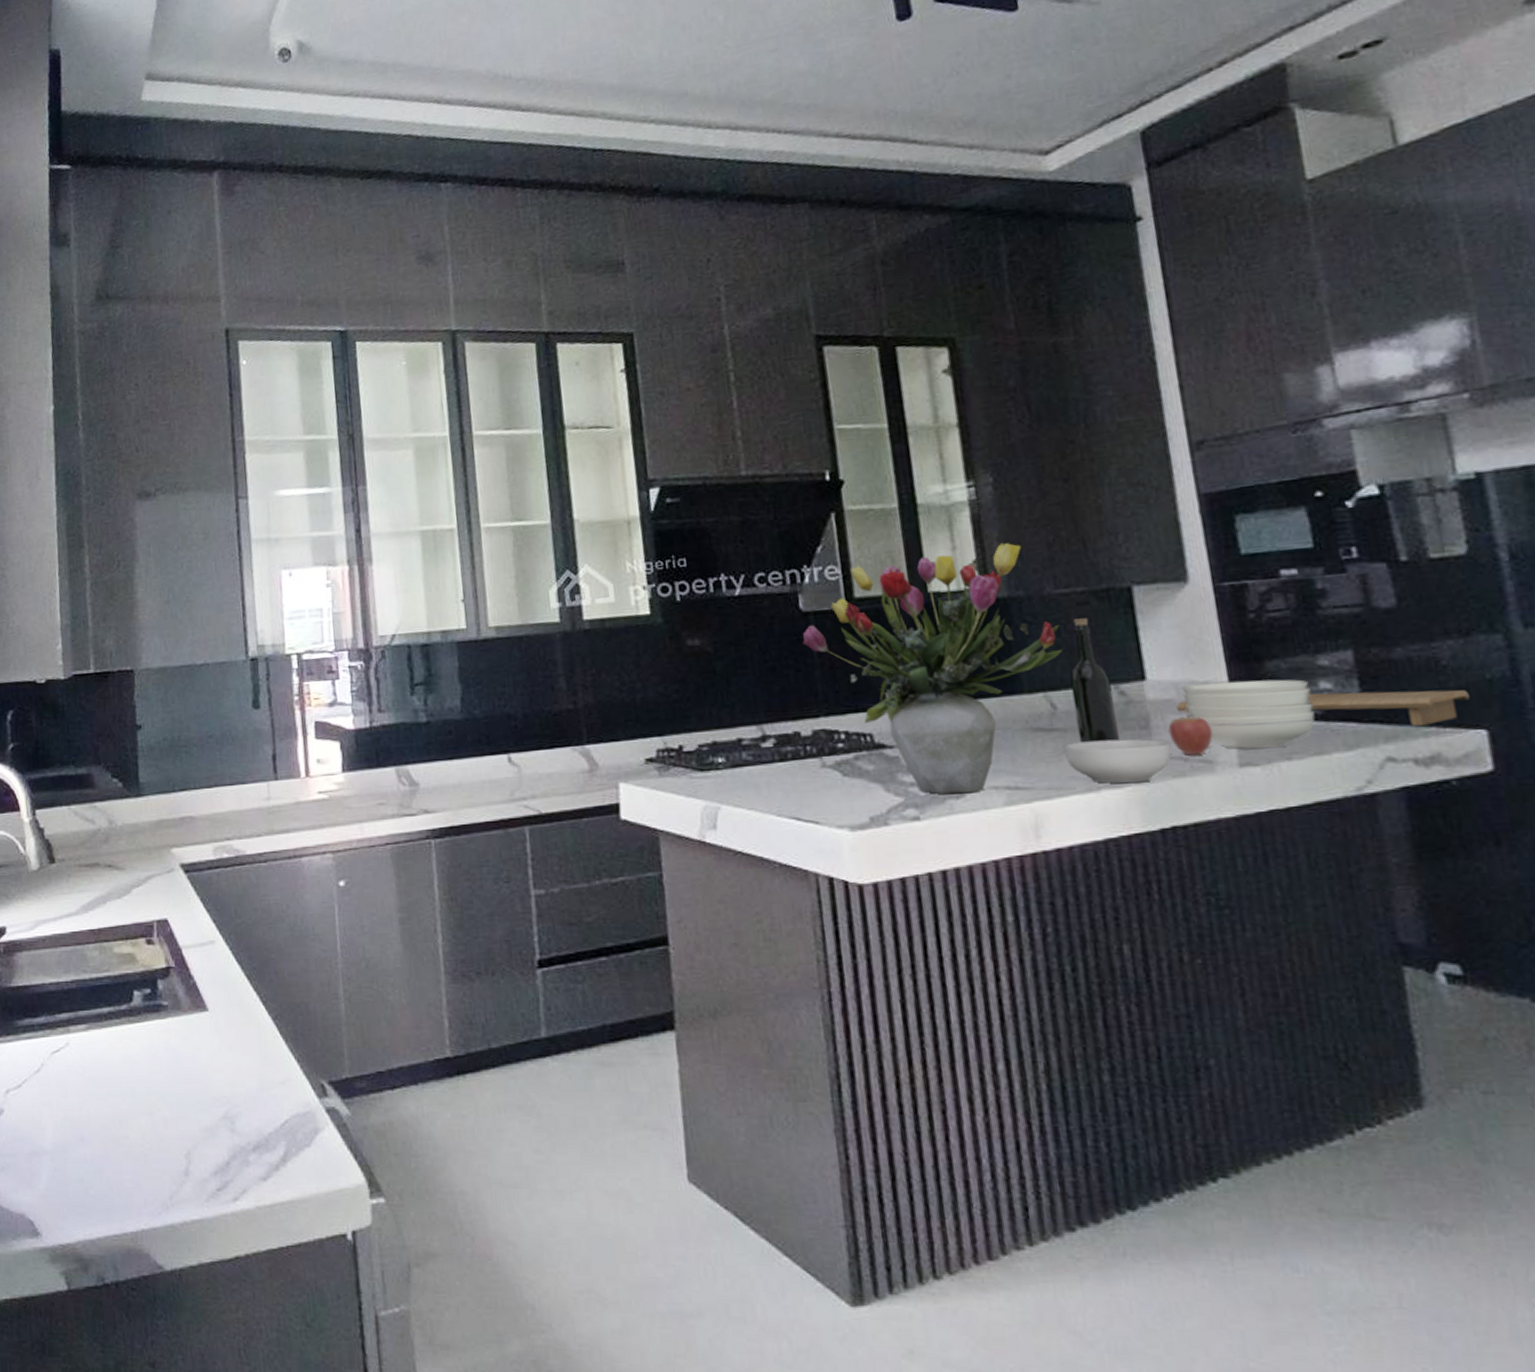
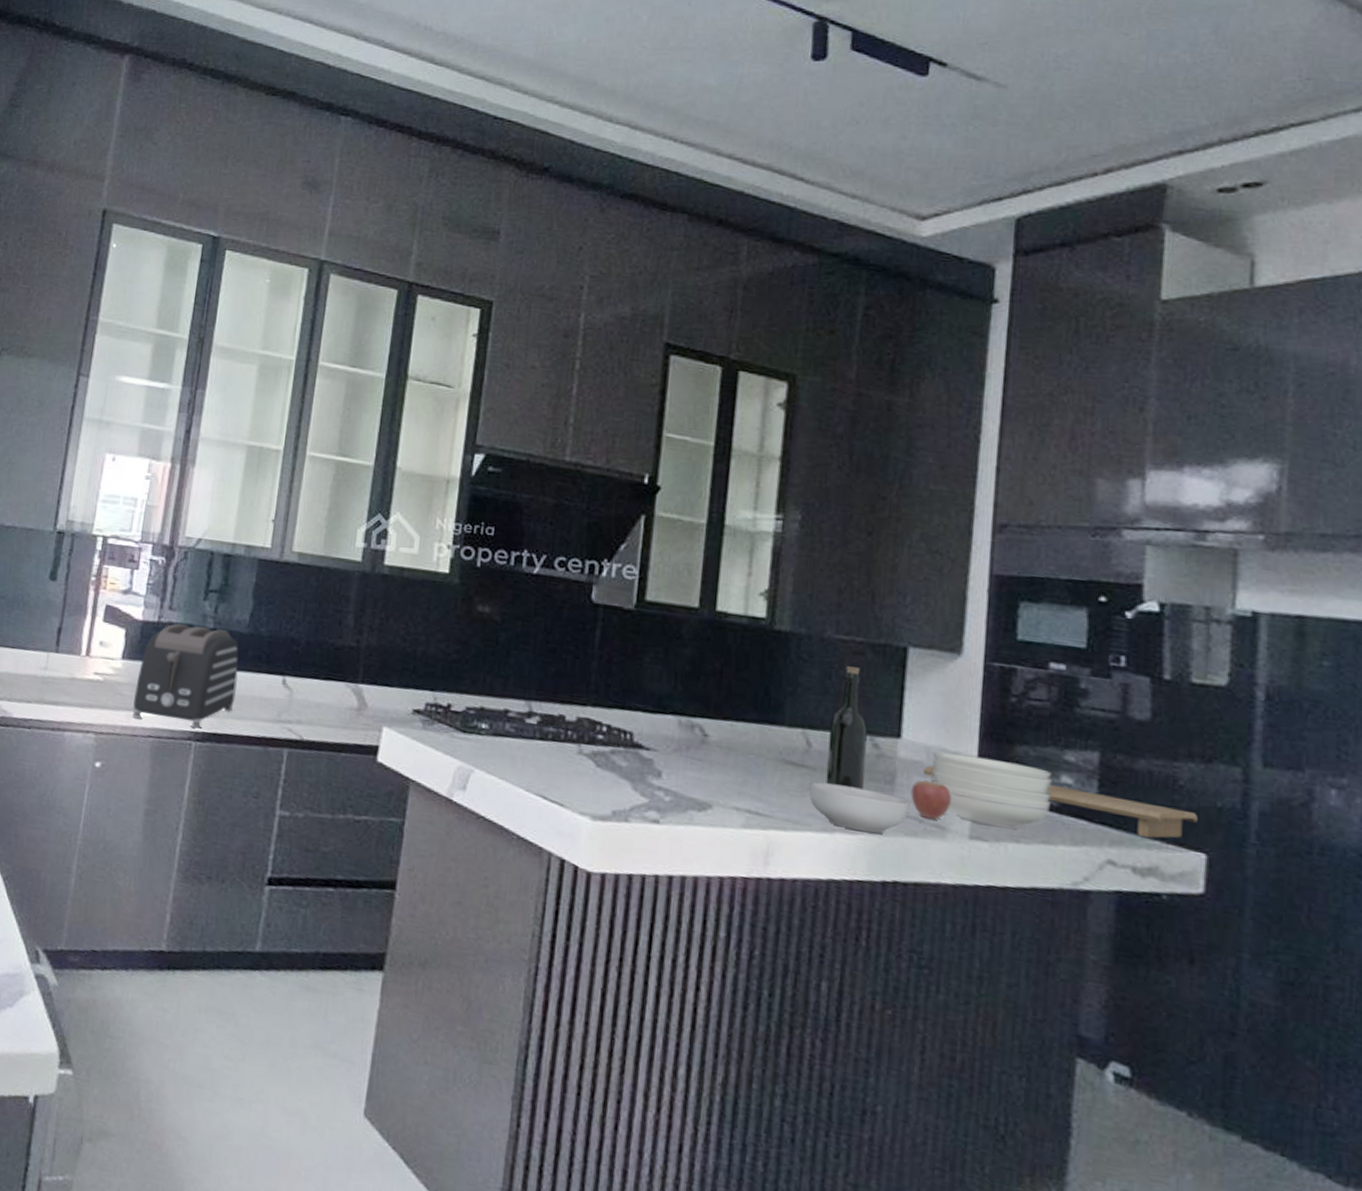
toaster: none [362,721,465,829] -> present [132,623,239,729]
flower arrangement: present [802,542,1063,794] -> none [587,571,833,809]

